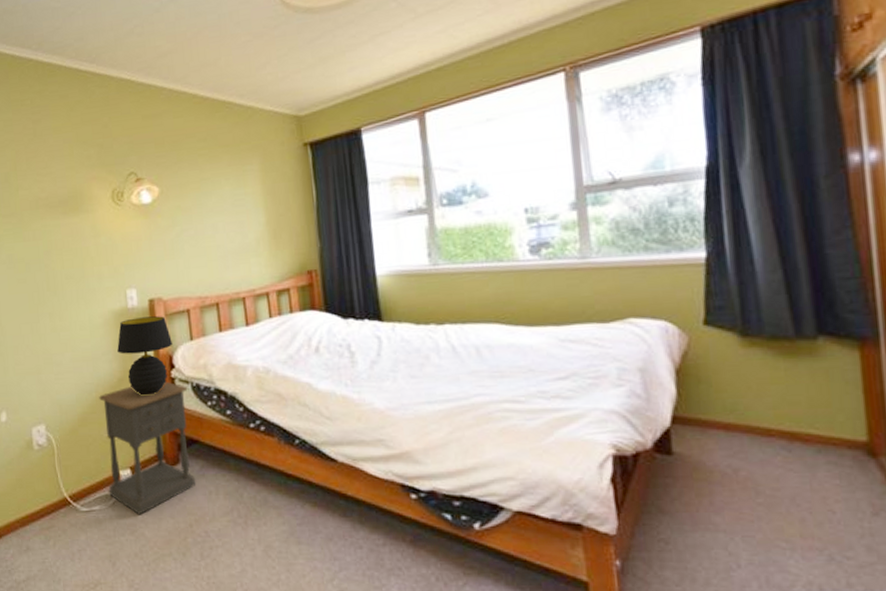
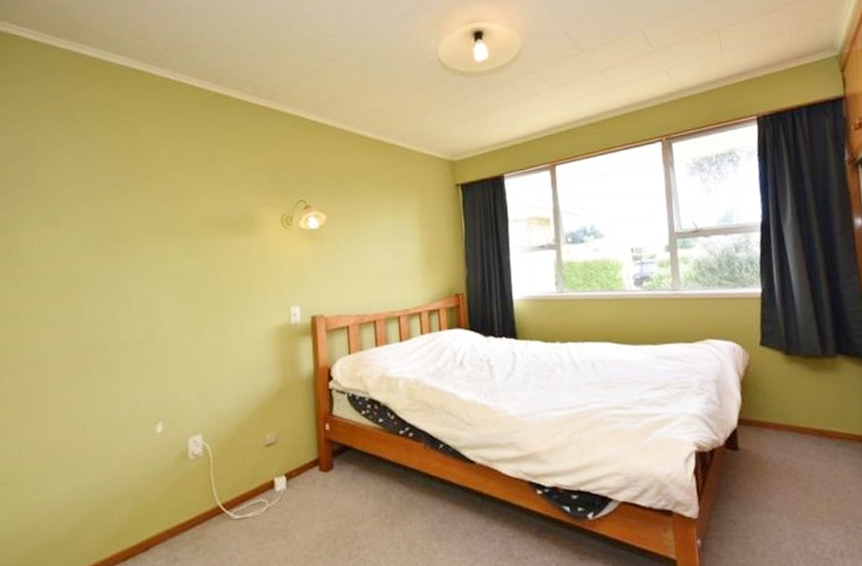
nightstand: present [99,381,195,515] -> none [258,392,347,520]
table lamp: present [117,316,173,396] -> none [279,331,333,406]

